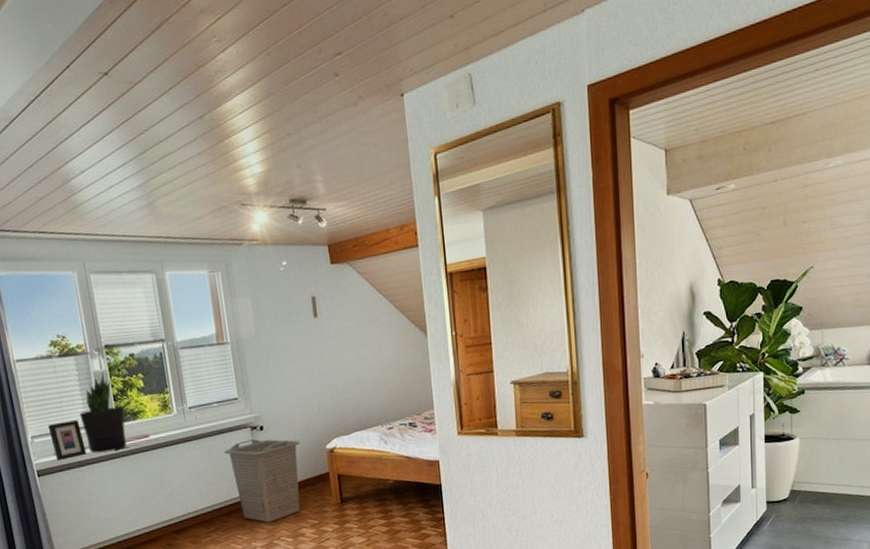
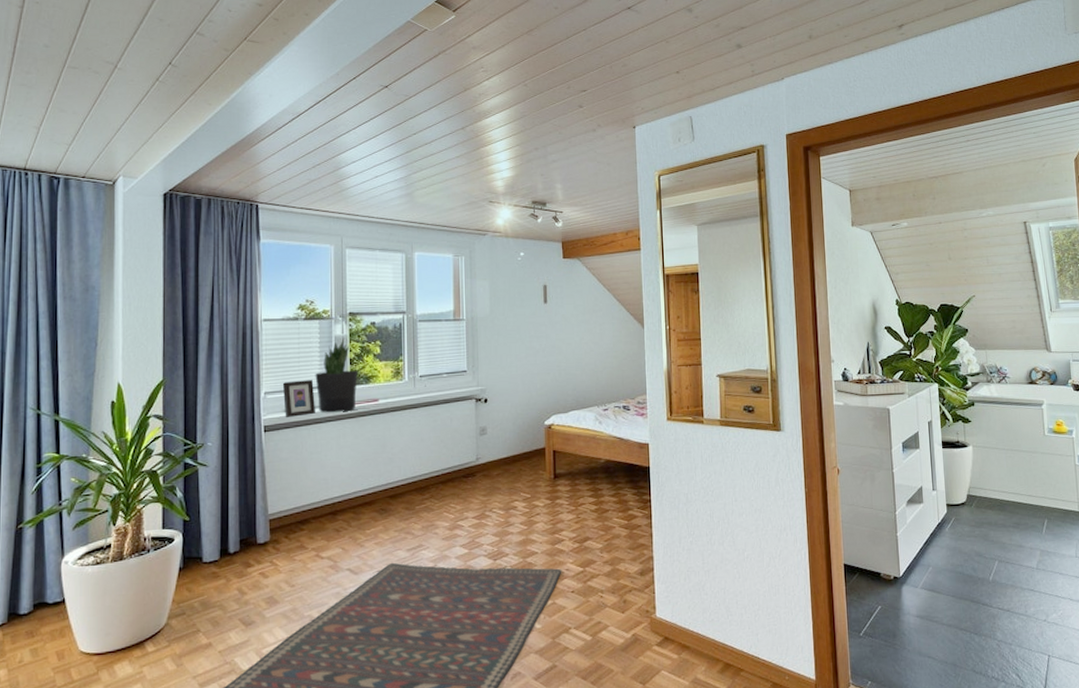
laundry basket: present [224,439,301,523] -> none [448,410,521,493]

